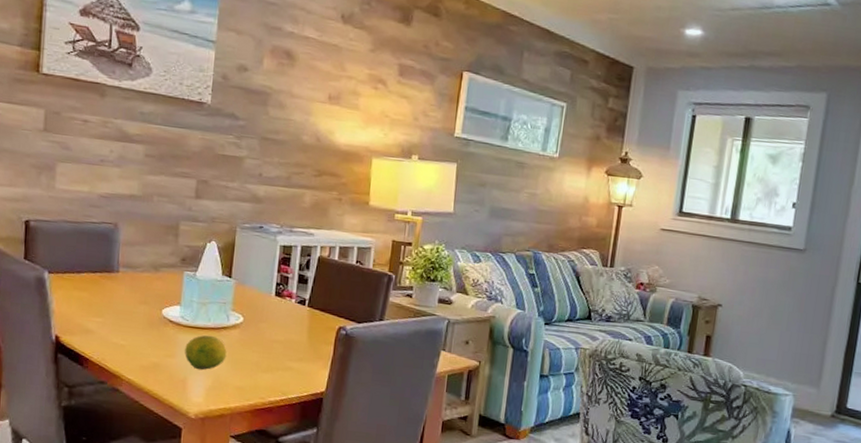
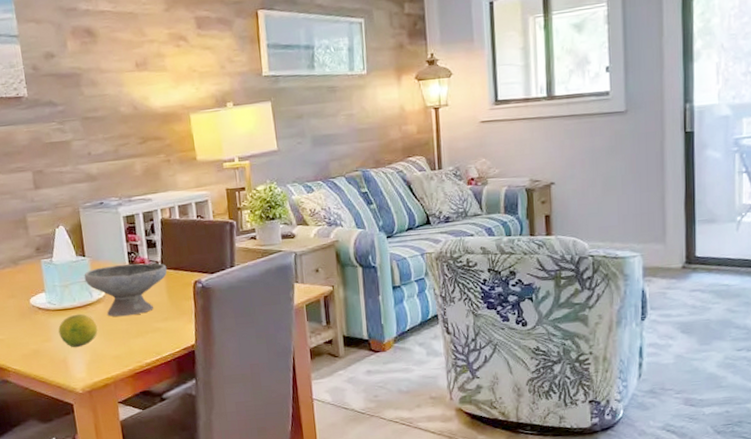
bowl: none [225,292,314,349] -> present [84,263,167,317]

